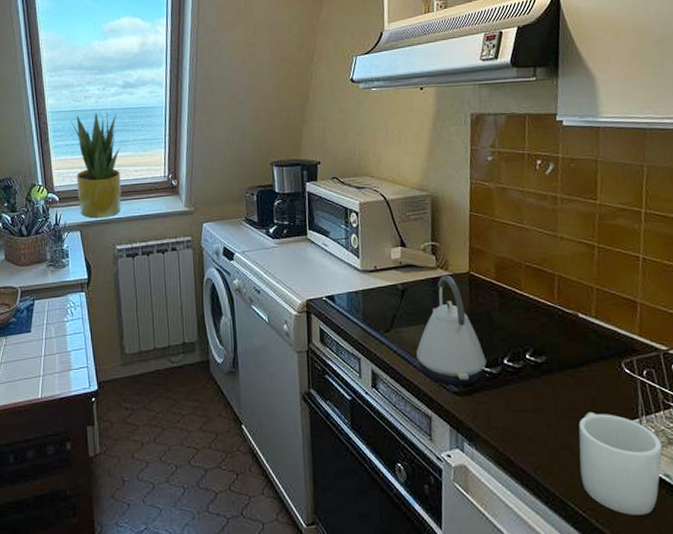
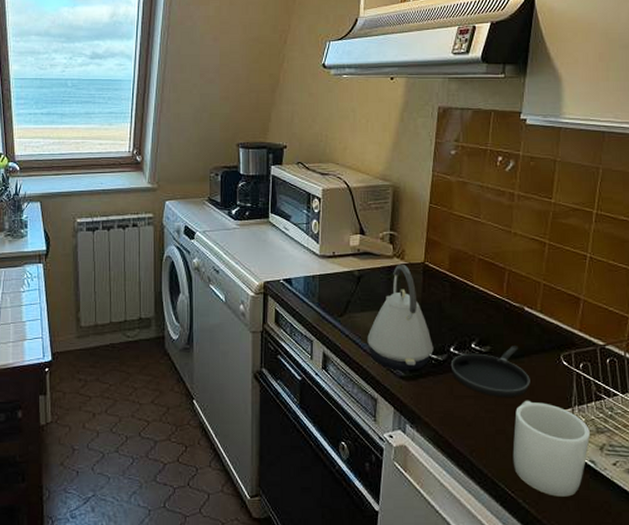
planter: present [70,112,121,219] -> none [35,82,86,191]
frying pan: none [505,354,592,410] -> present [450,346,530,397]

